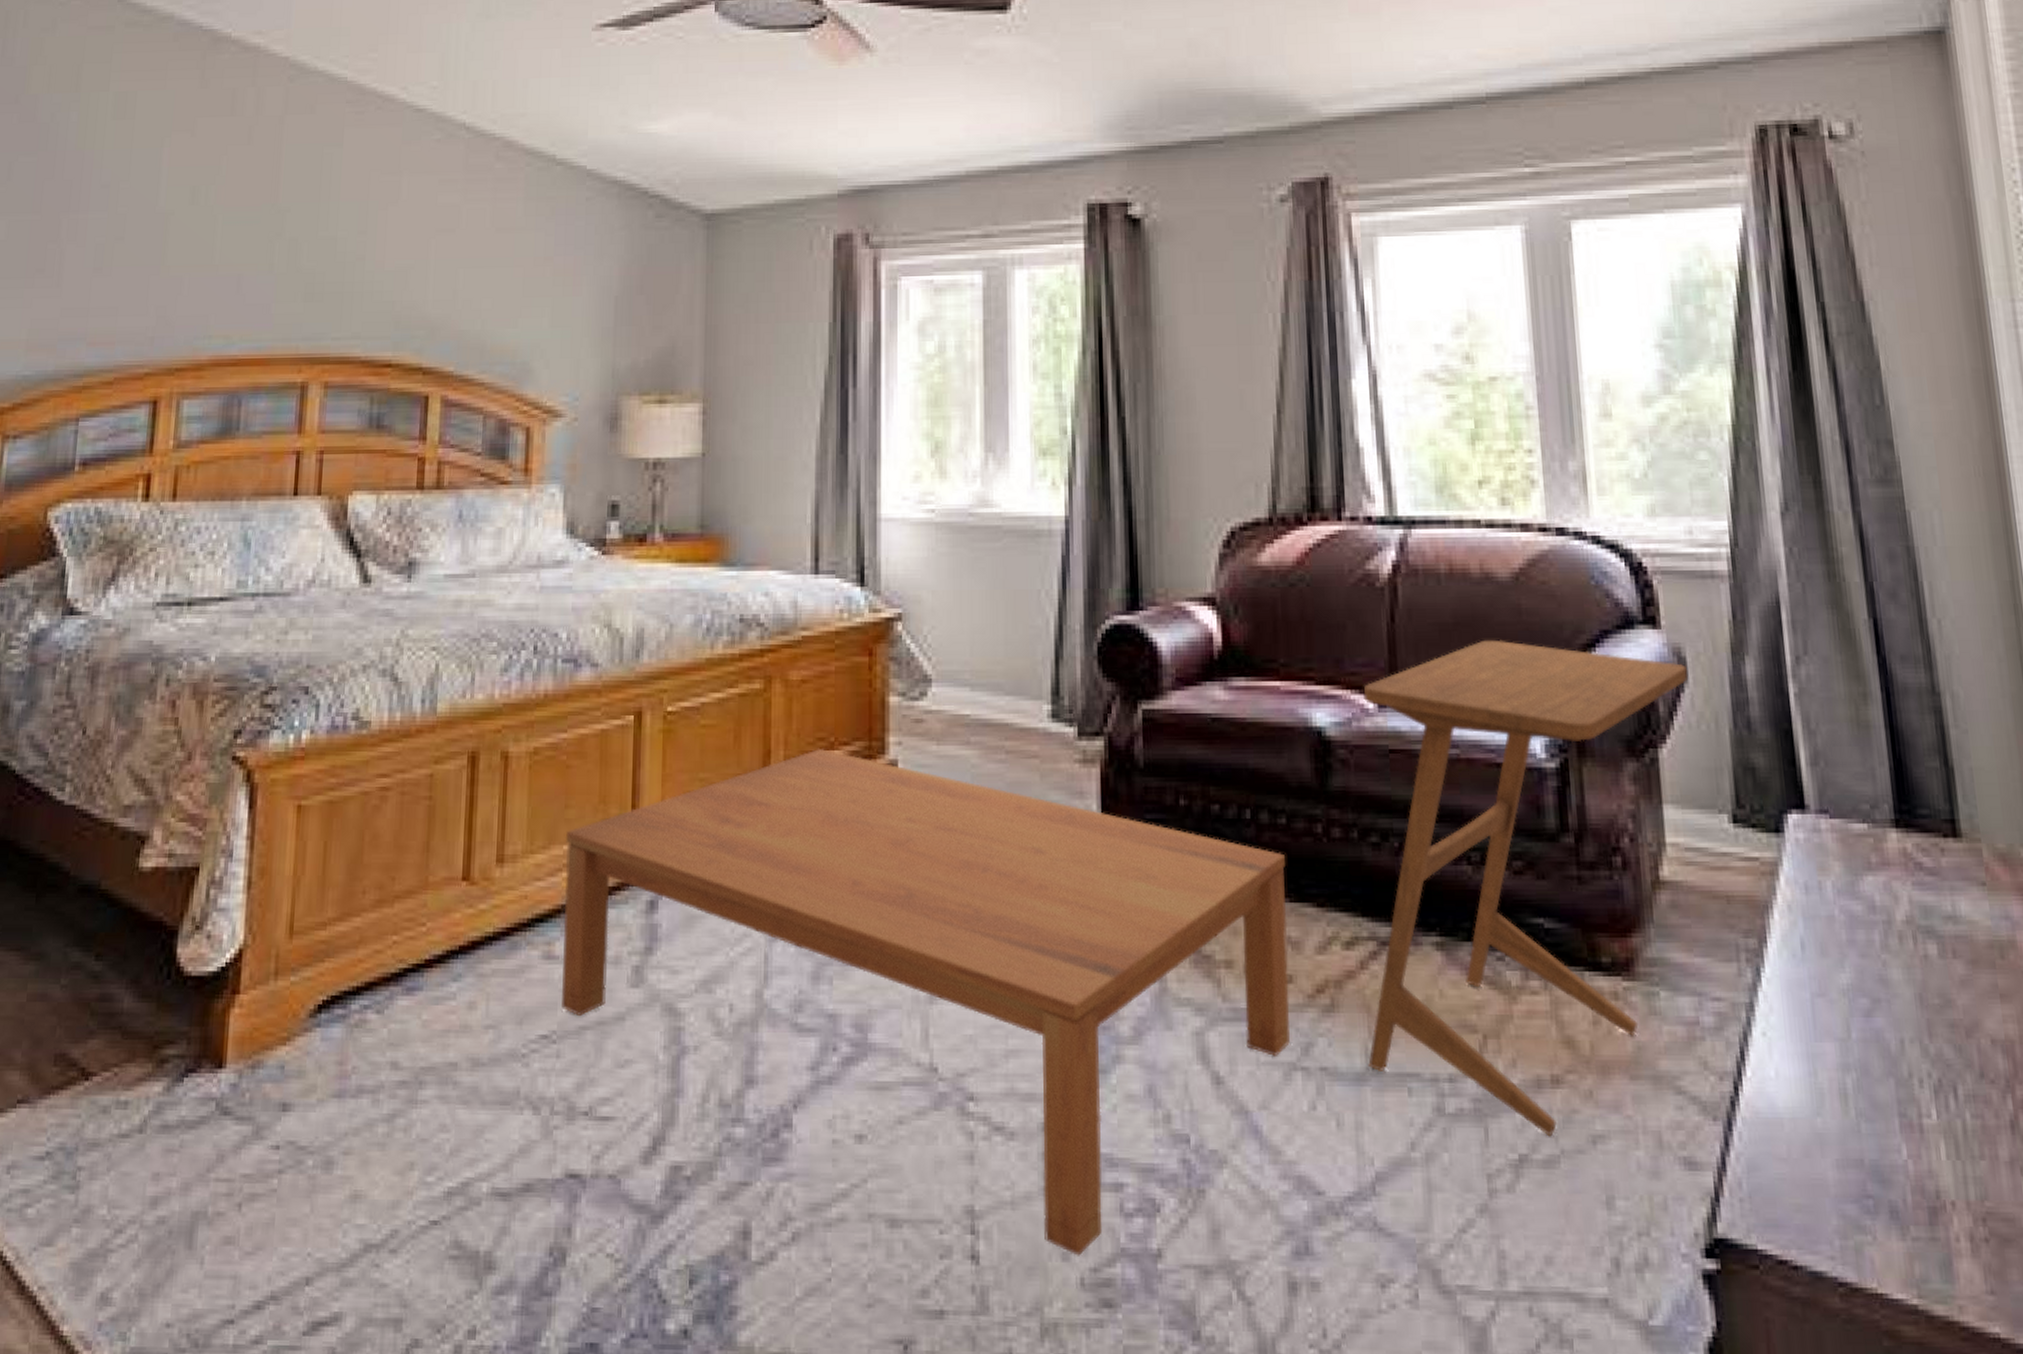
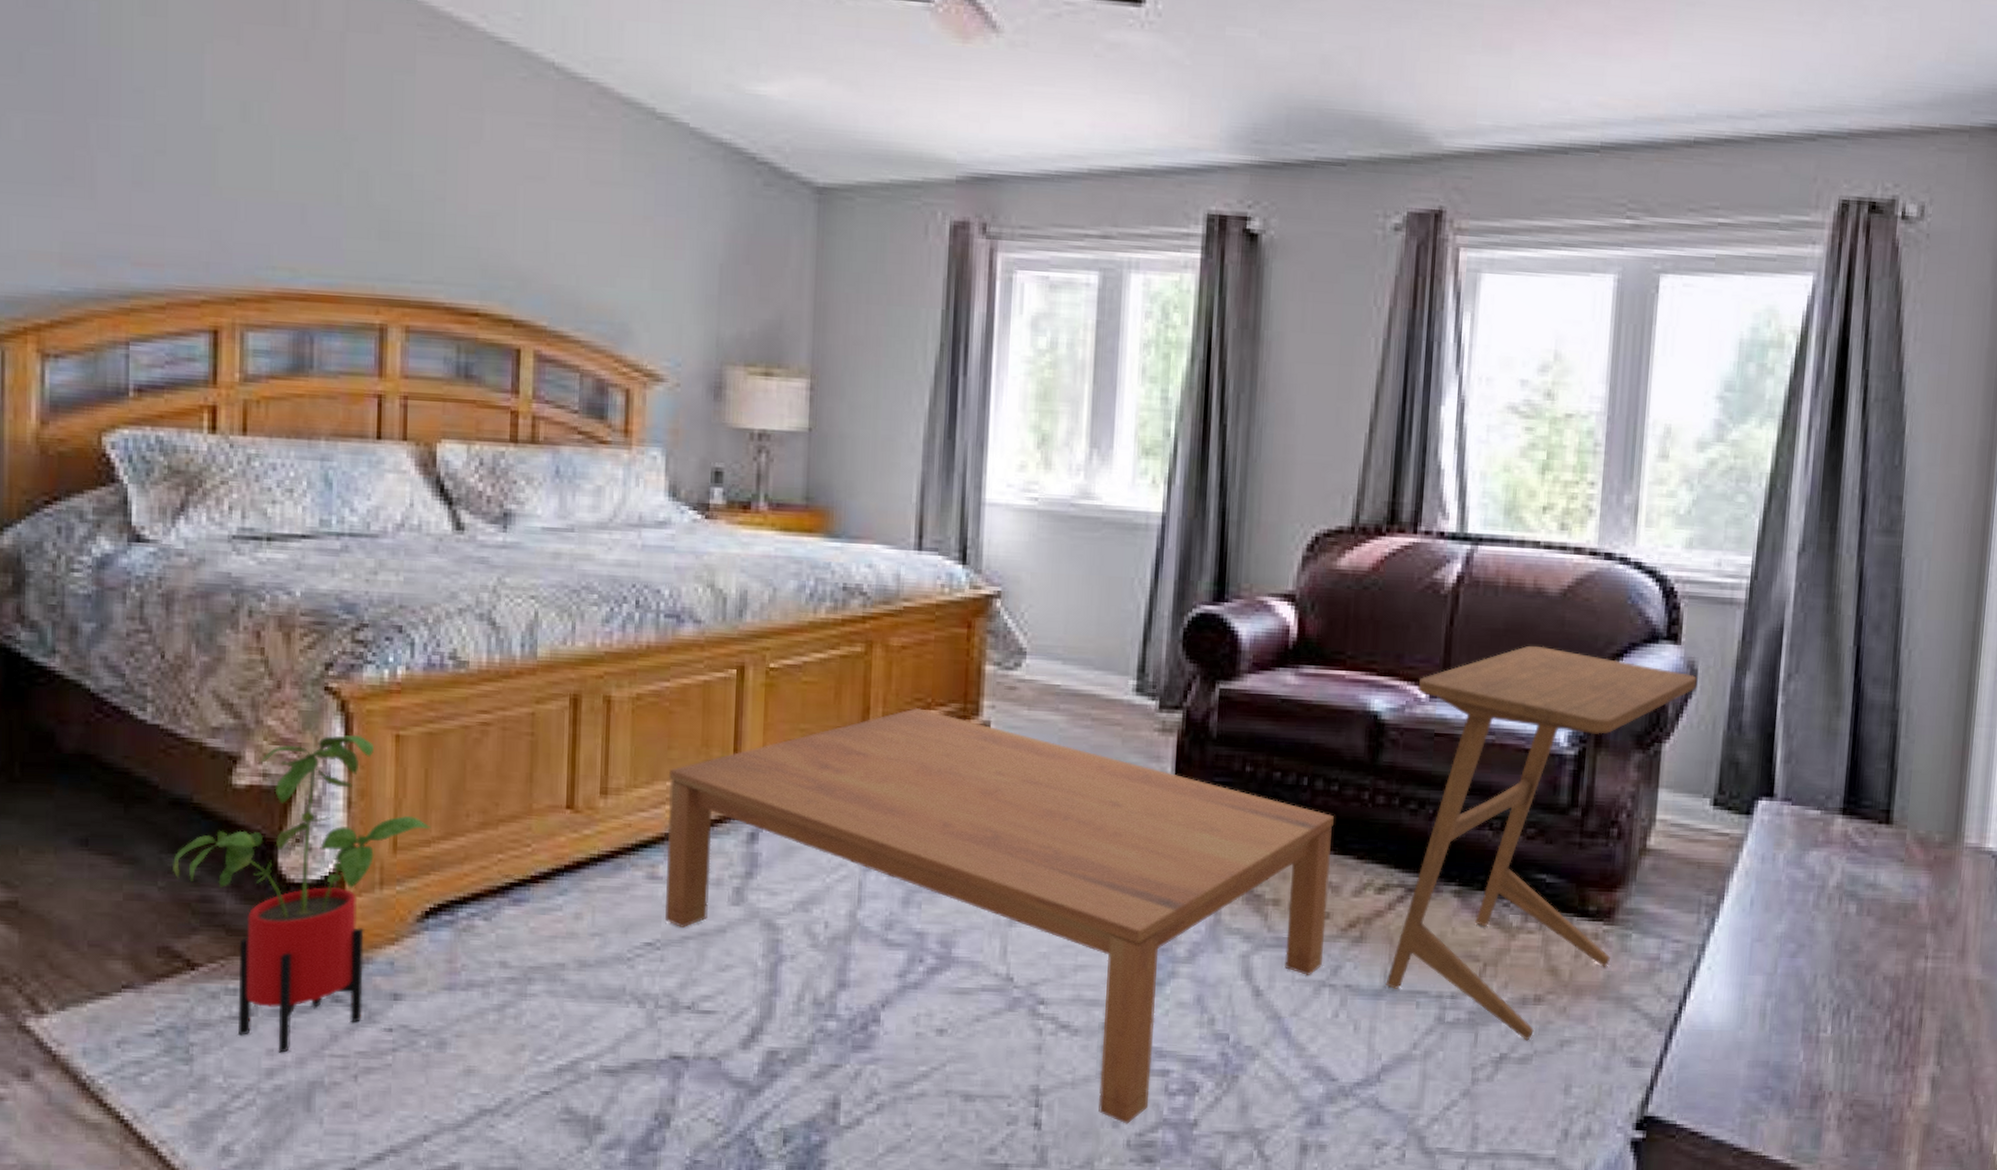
house plant: none [76,807,328,1177] -> present [173,734,431,1053]

